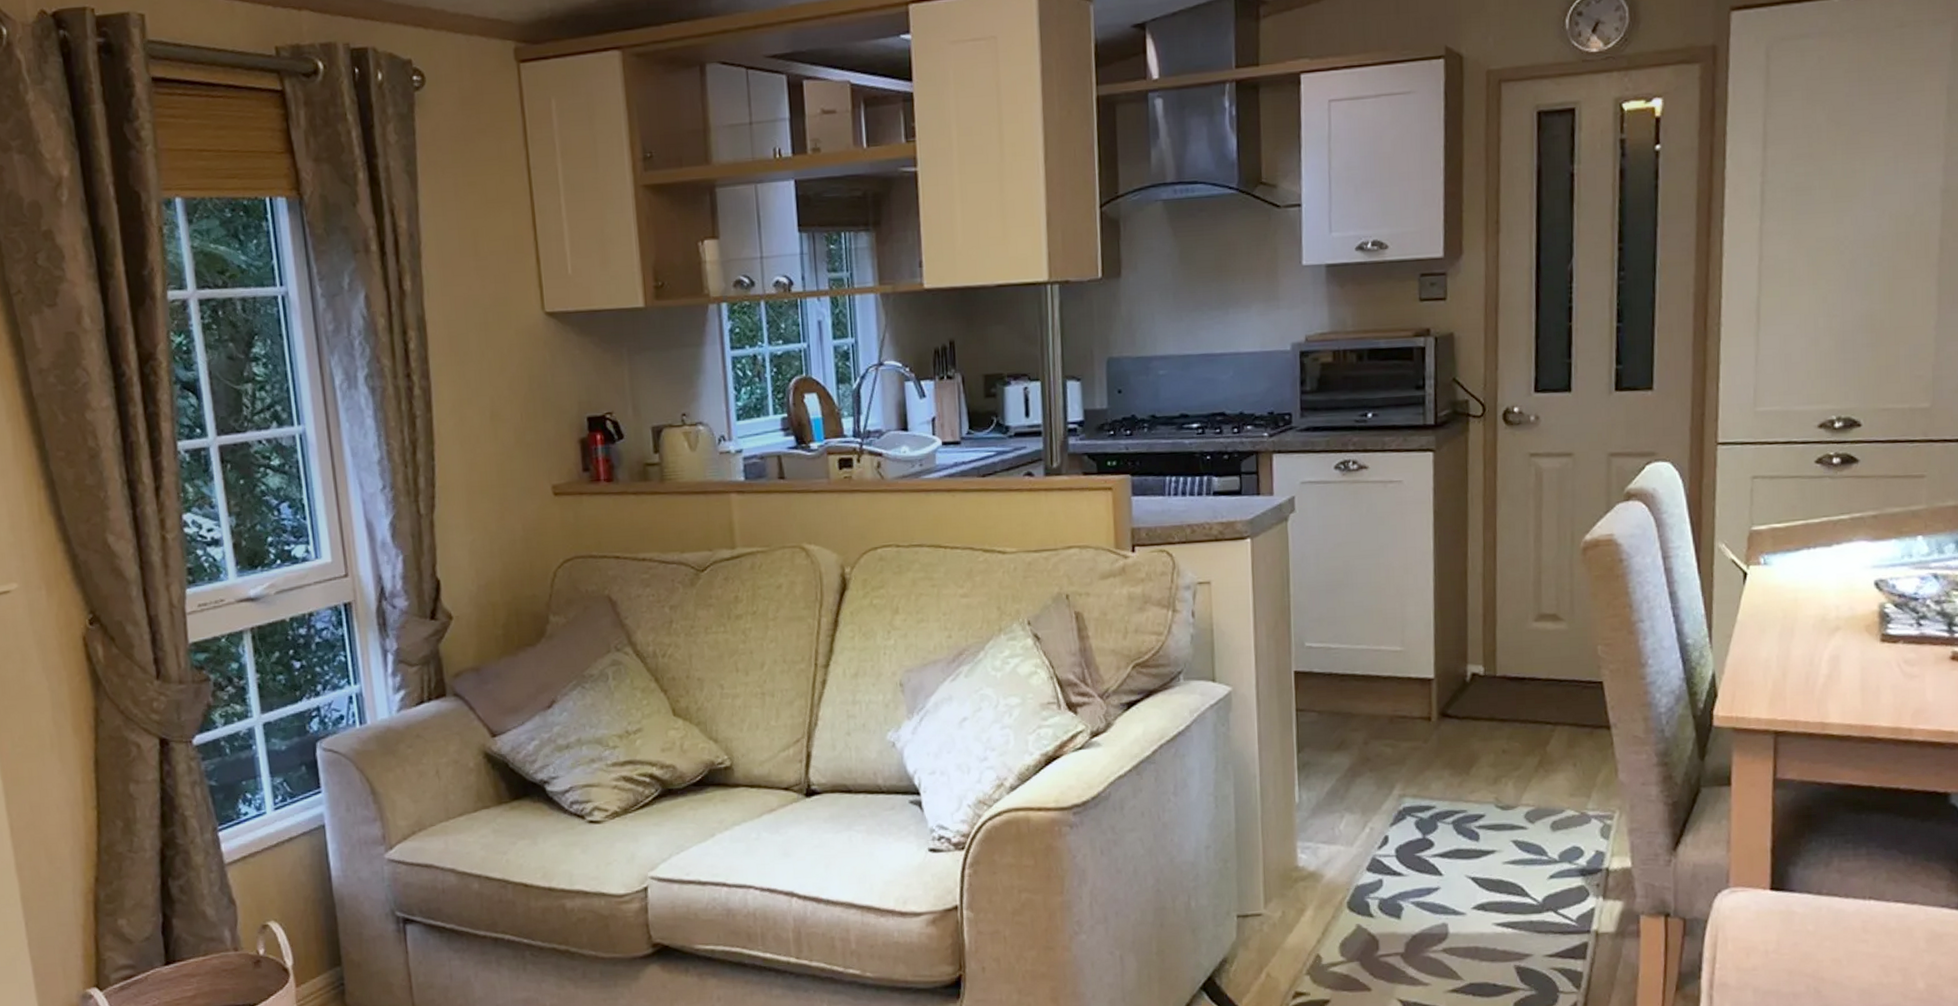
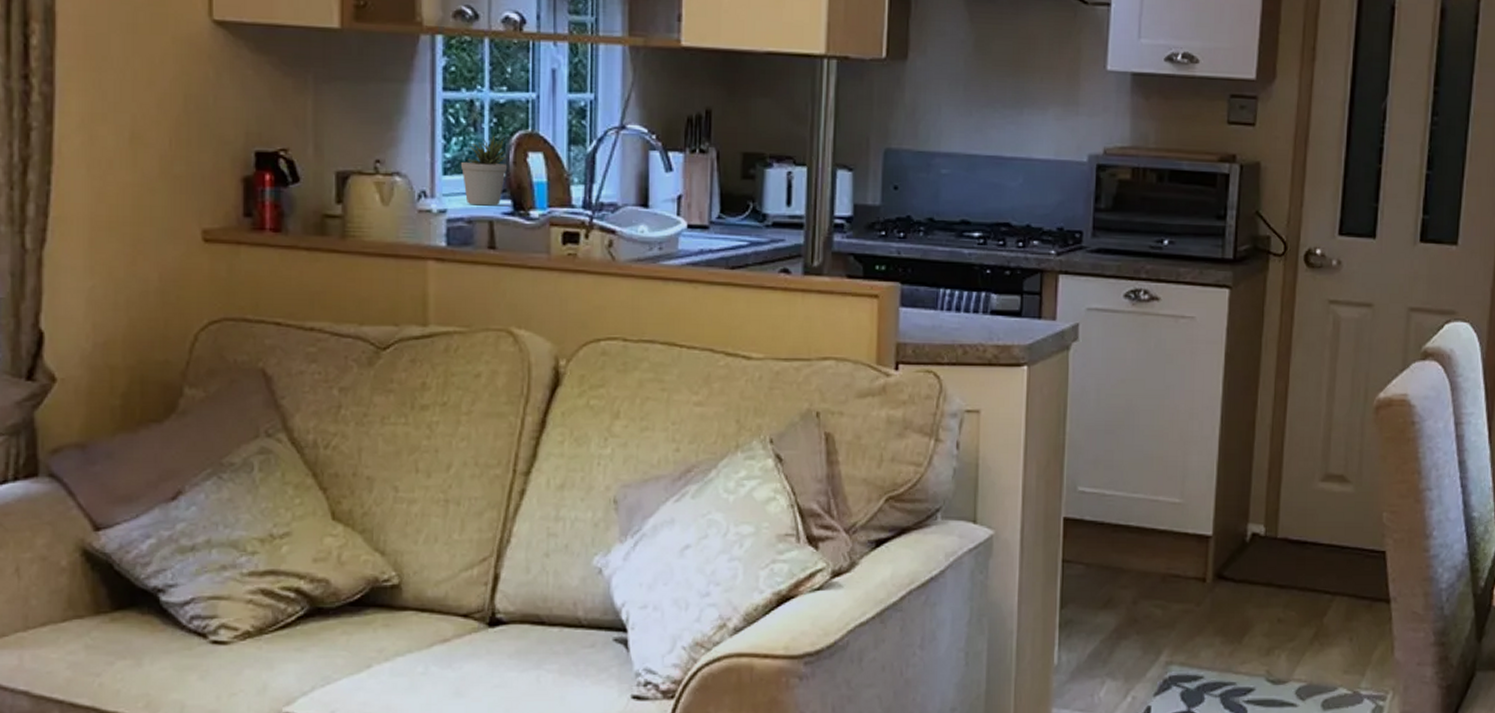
potted plant: none [751,382,789,444] -> present [461,135,508,206]

